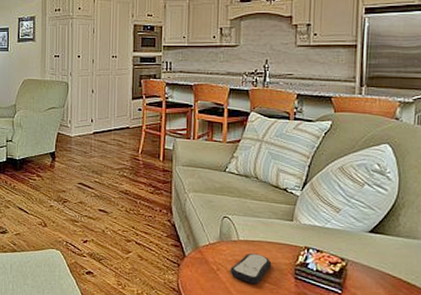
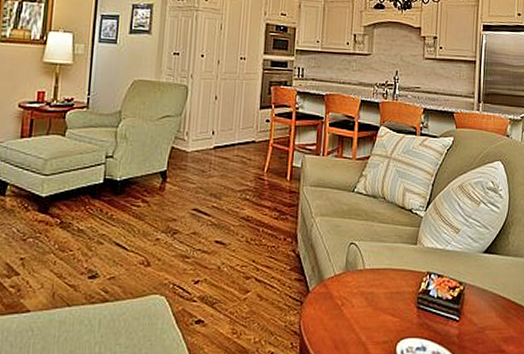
remote control: present [230,253,272,285] -> none [354,282,396,319]

